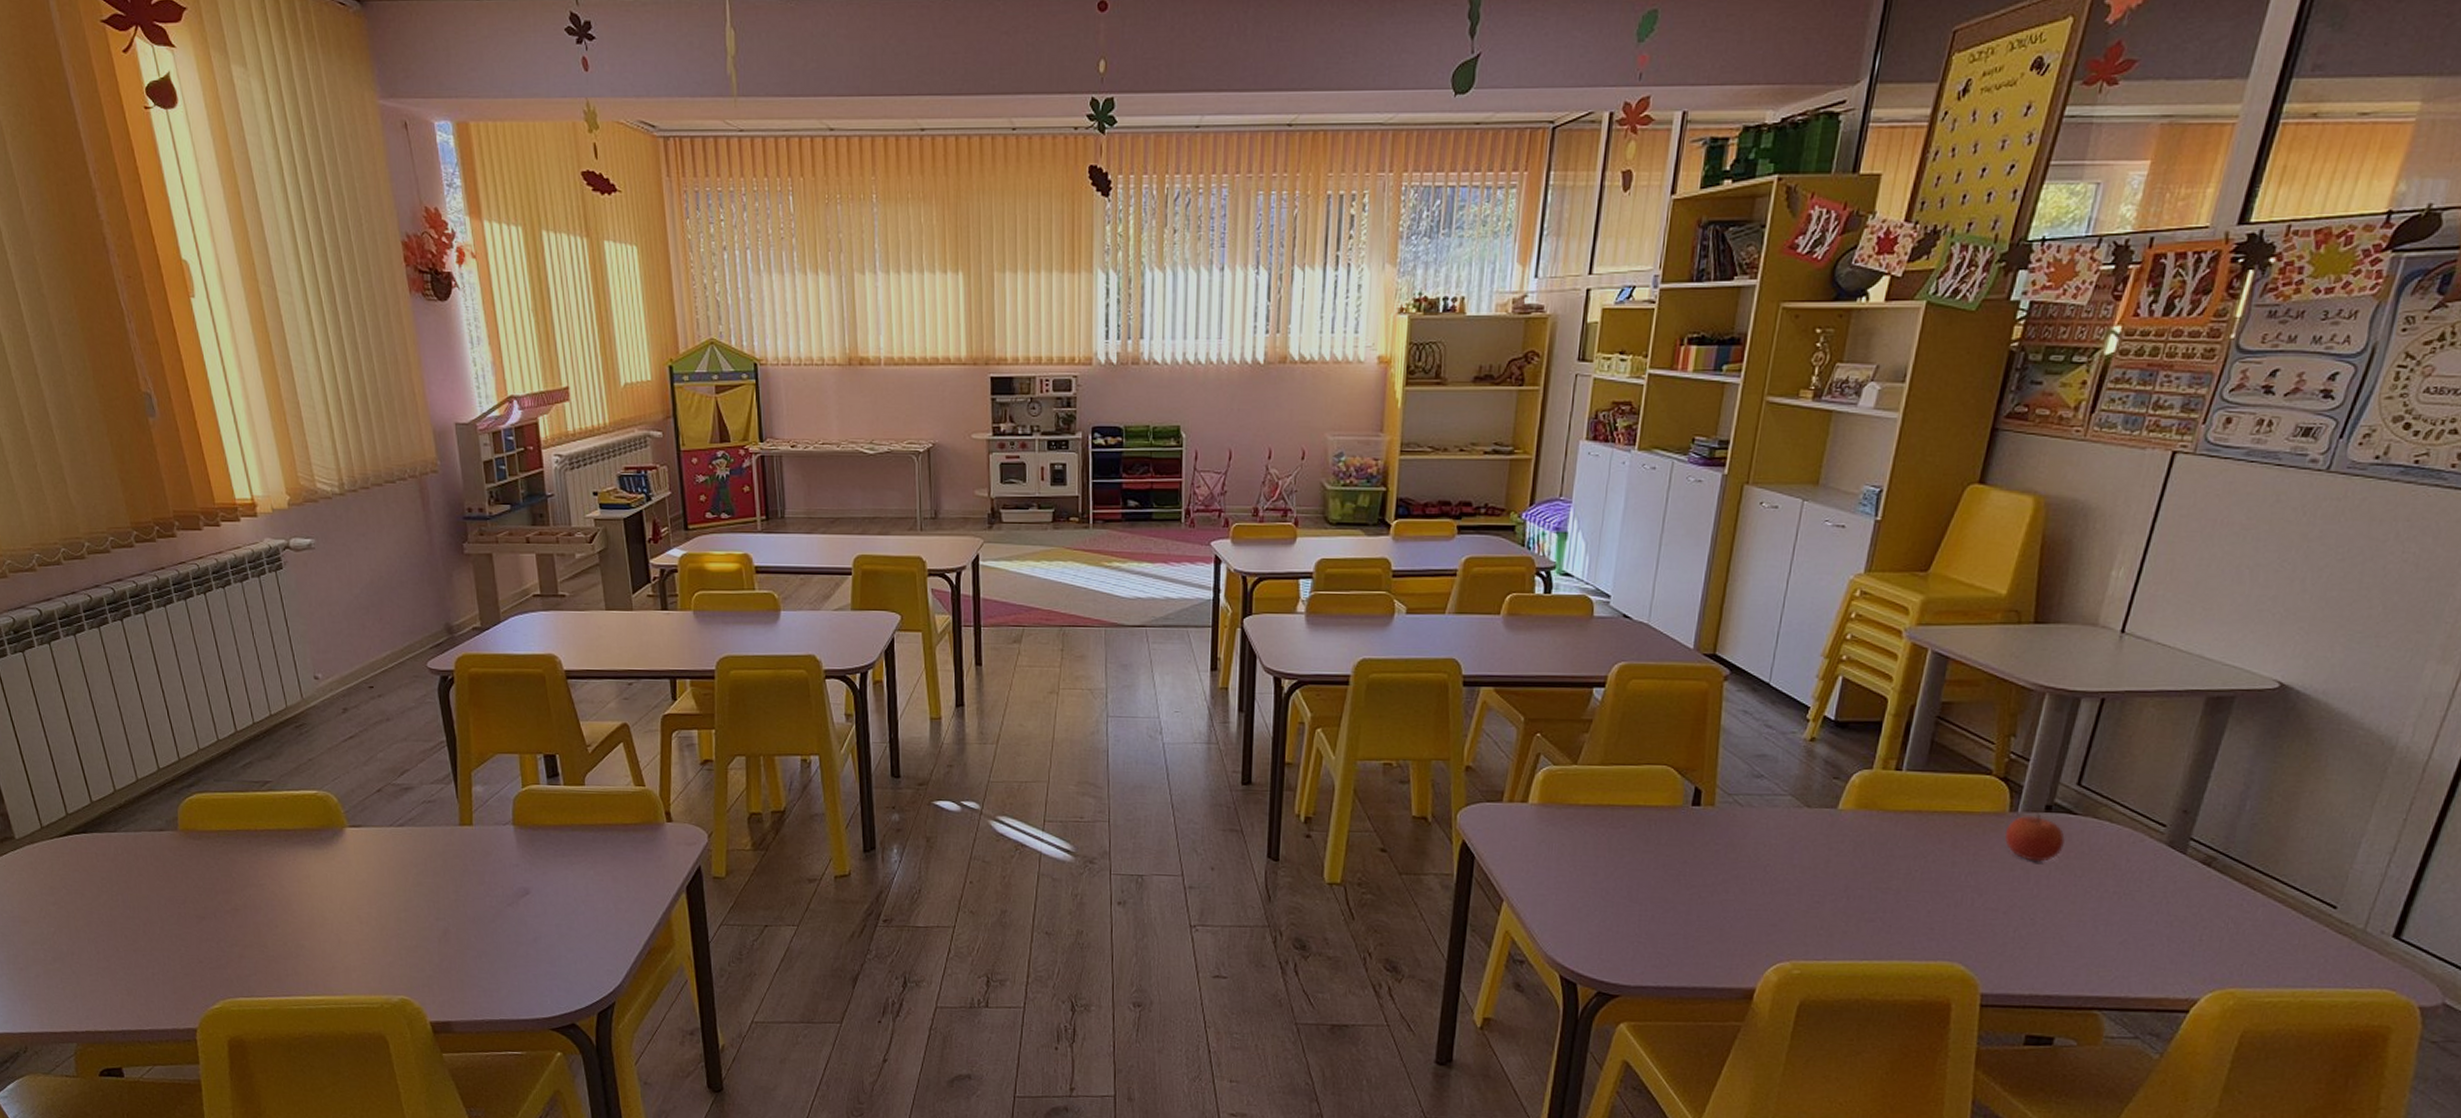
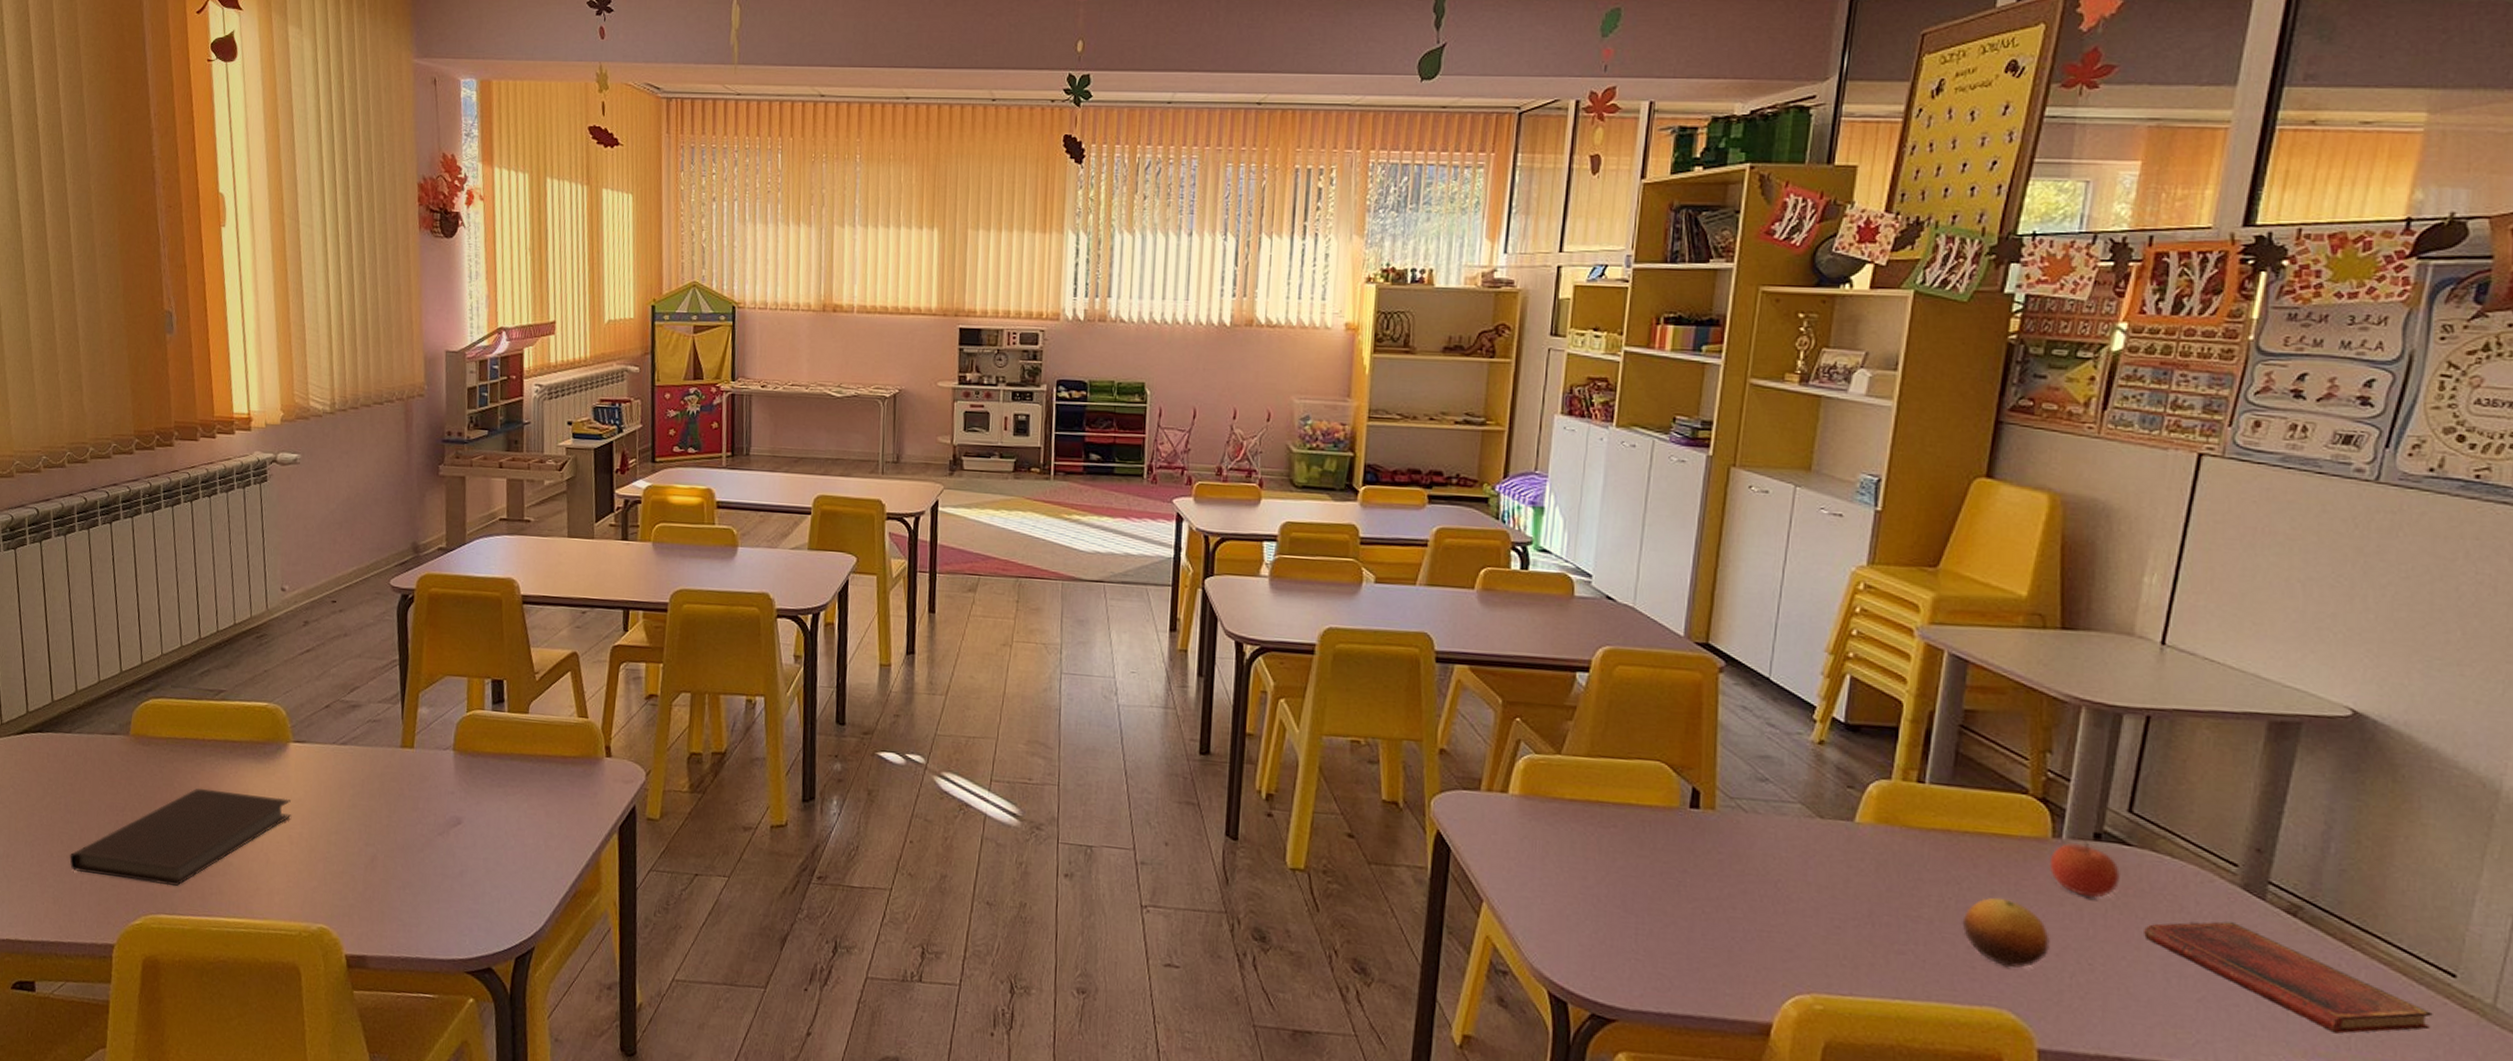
notebook: none [136,876,358,971] -> present [69,788,292,886]
fruit: none [1925,867,2000,927] -> present [1962,897,2050,968]
diary: none [2080,875,2313,963] -> present [2144,921,2433,1034]

